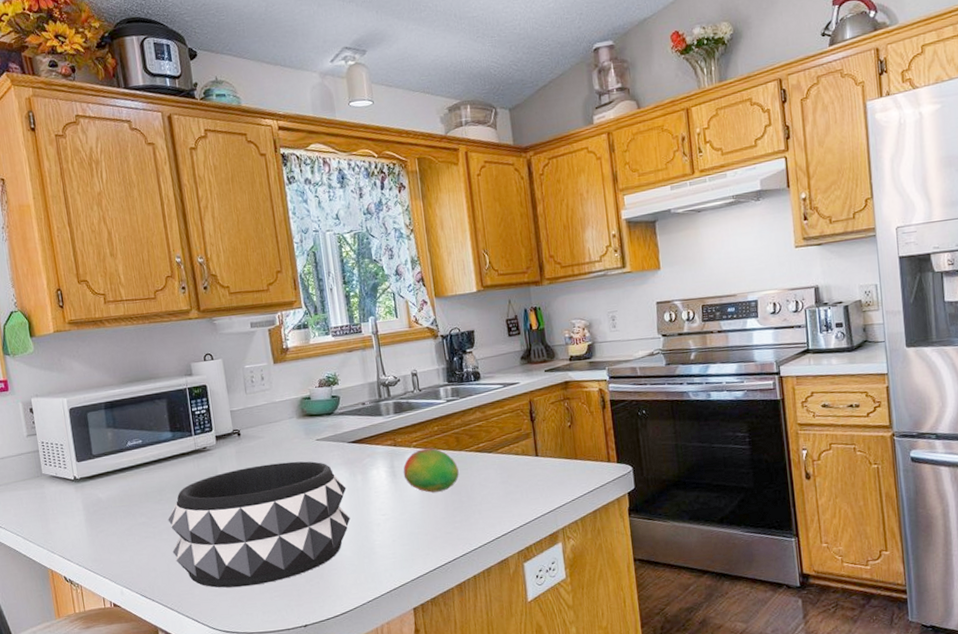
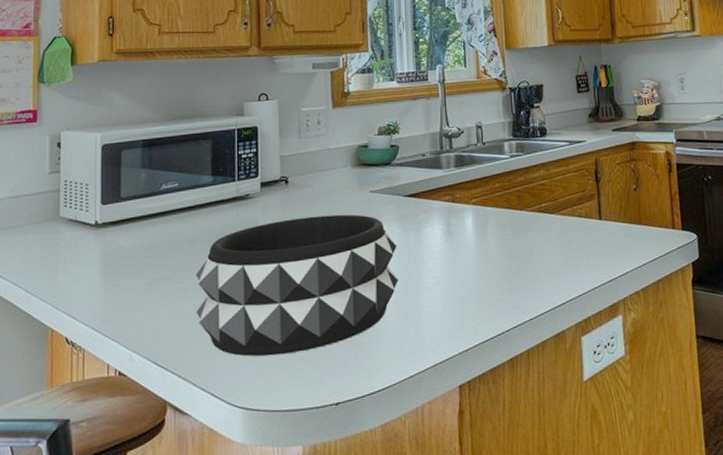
fruit: present [403,447,459,493] -> none [459,205,518,255]

